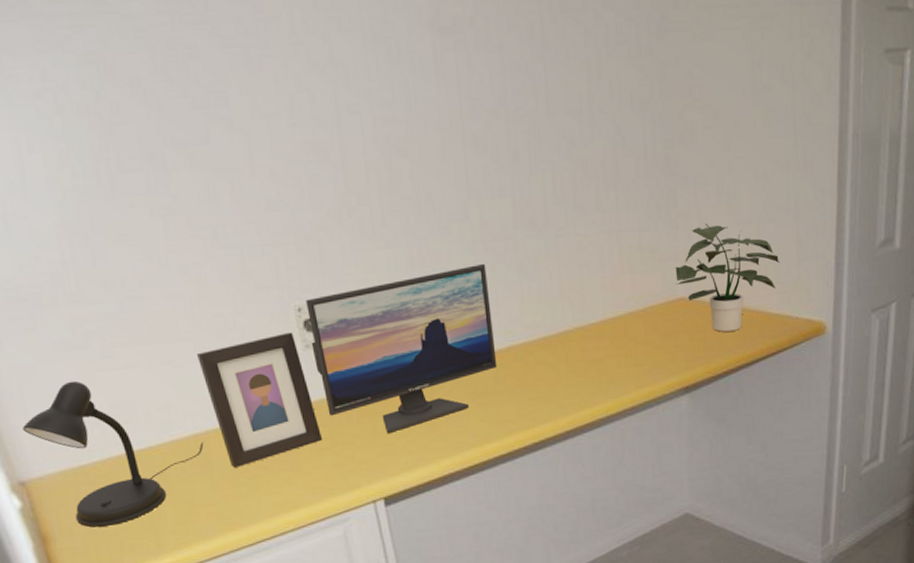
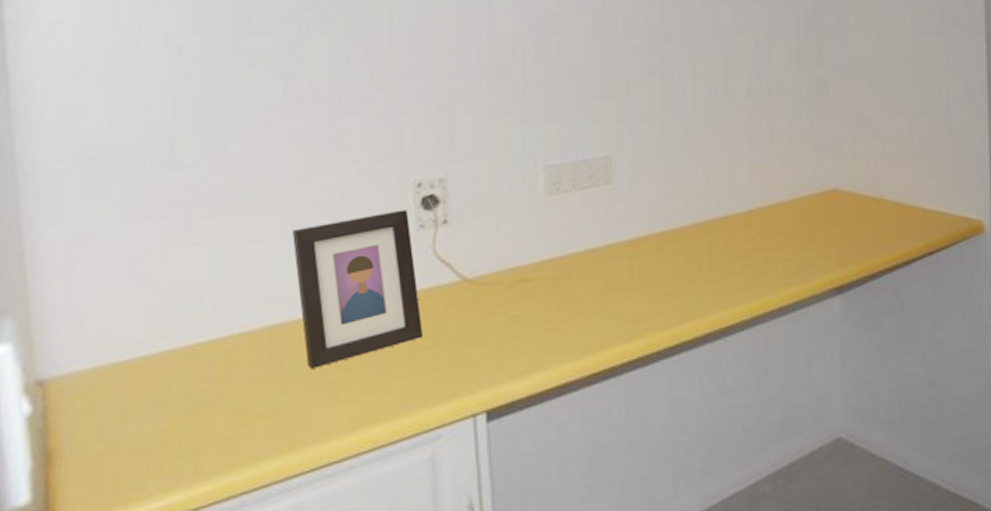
desk lamp: present [22,380,204,528] -> none [60,256,279,443]
computer monitor: present [306,263,497,434] -> none [426,144,633,332]
potted plant: present [675,224,780,332] -> none [827,114,935,227]

